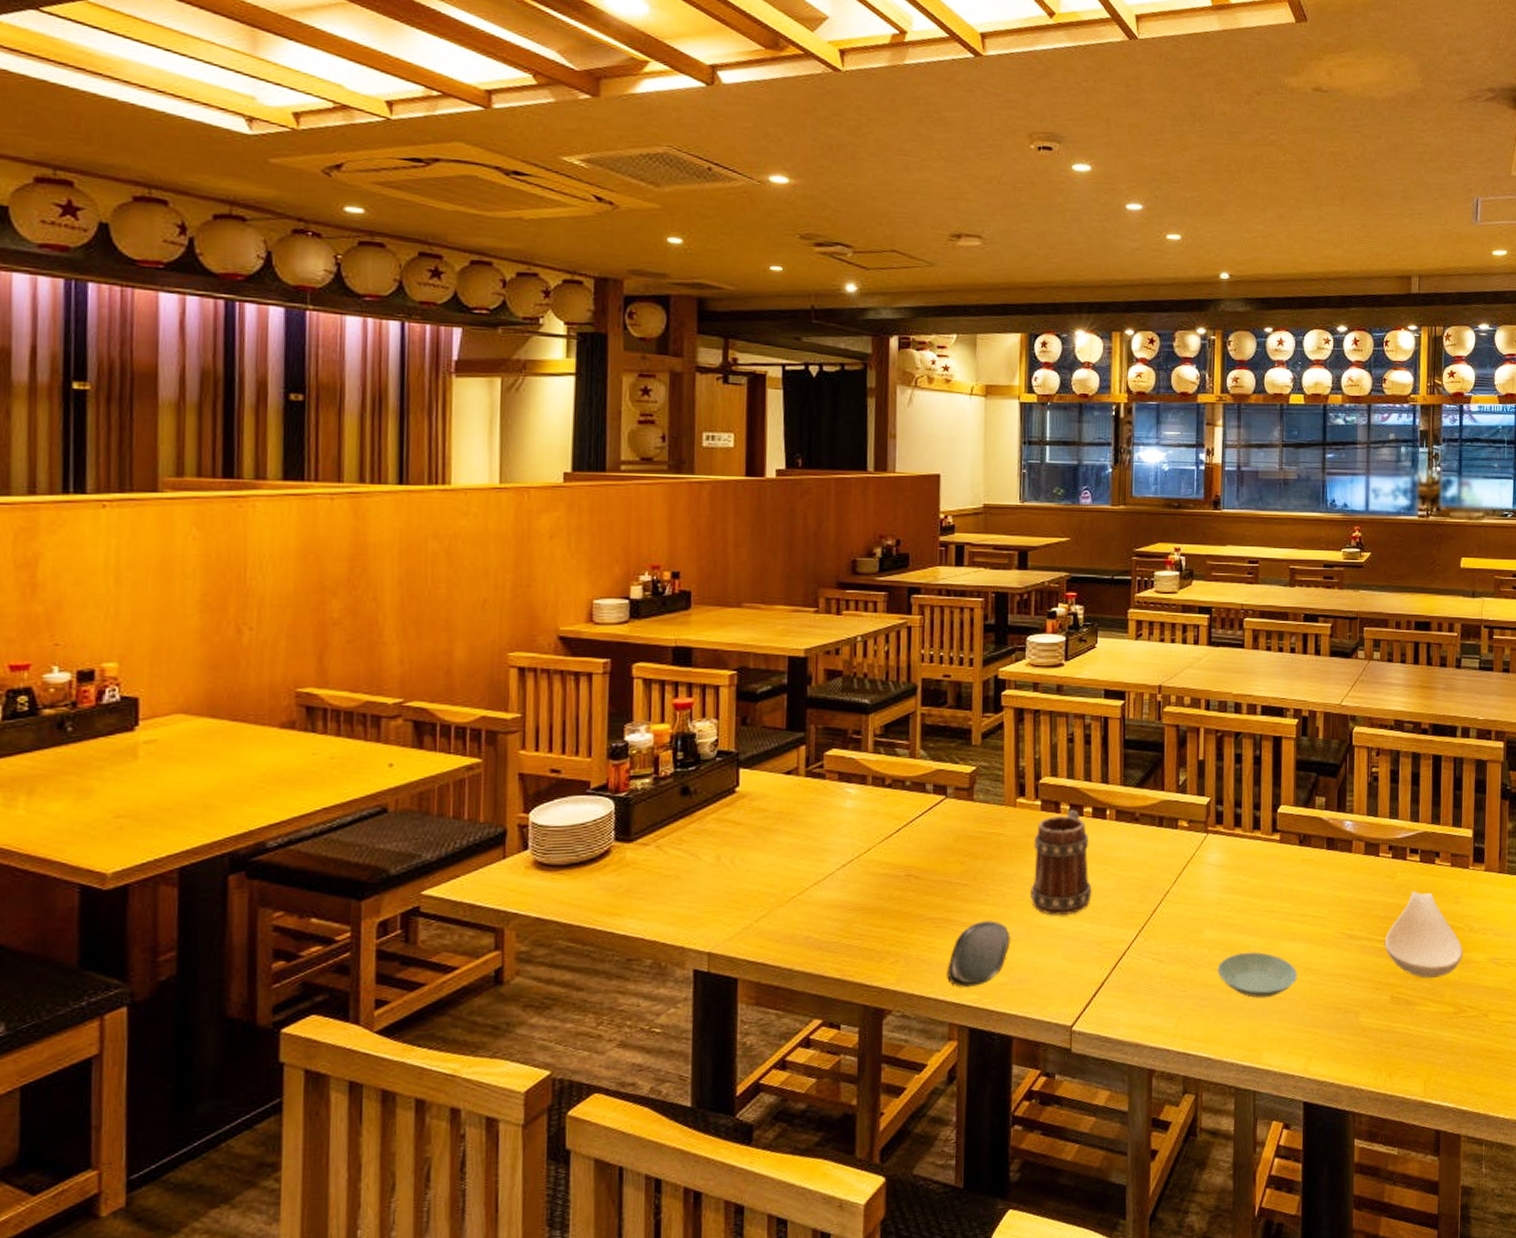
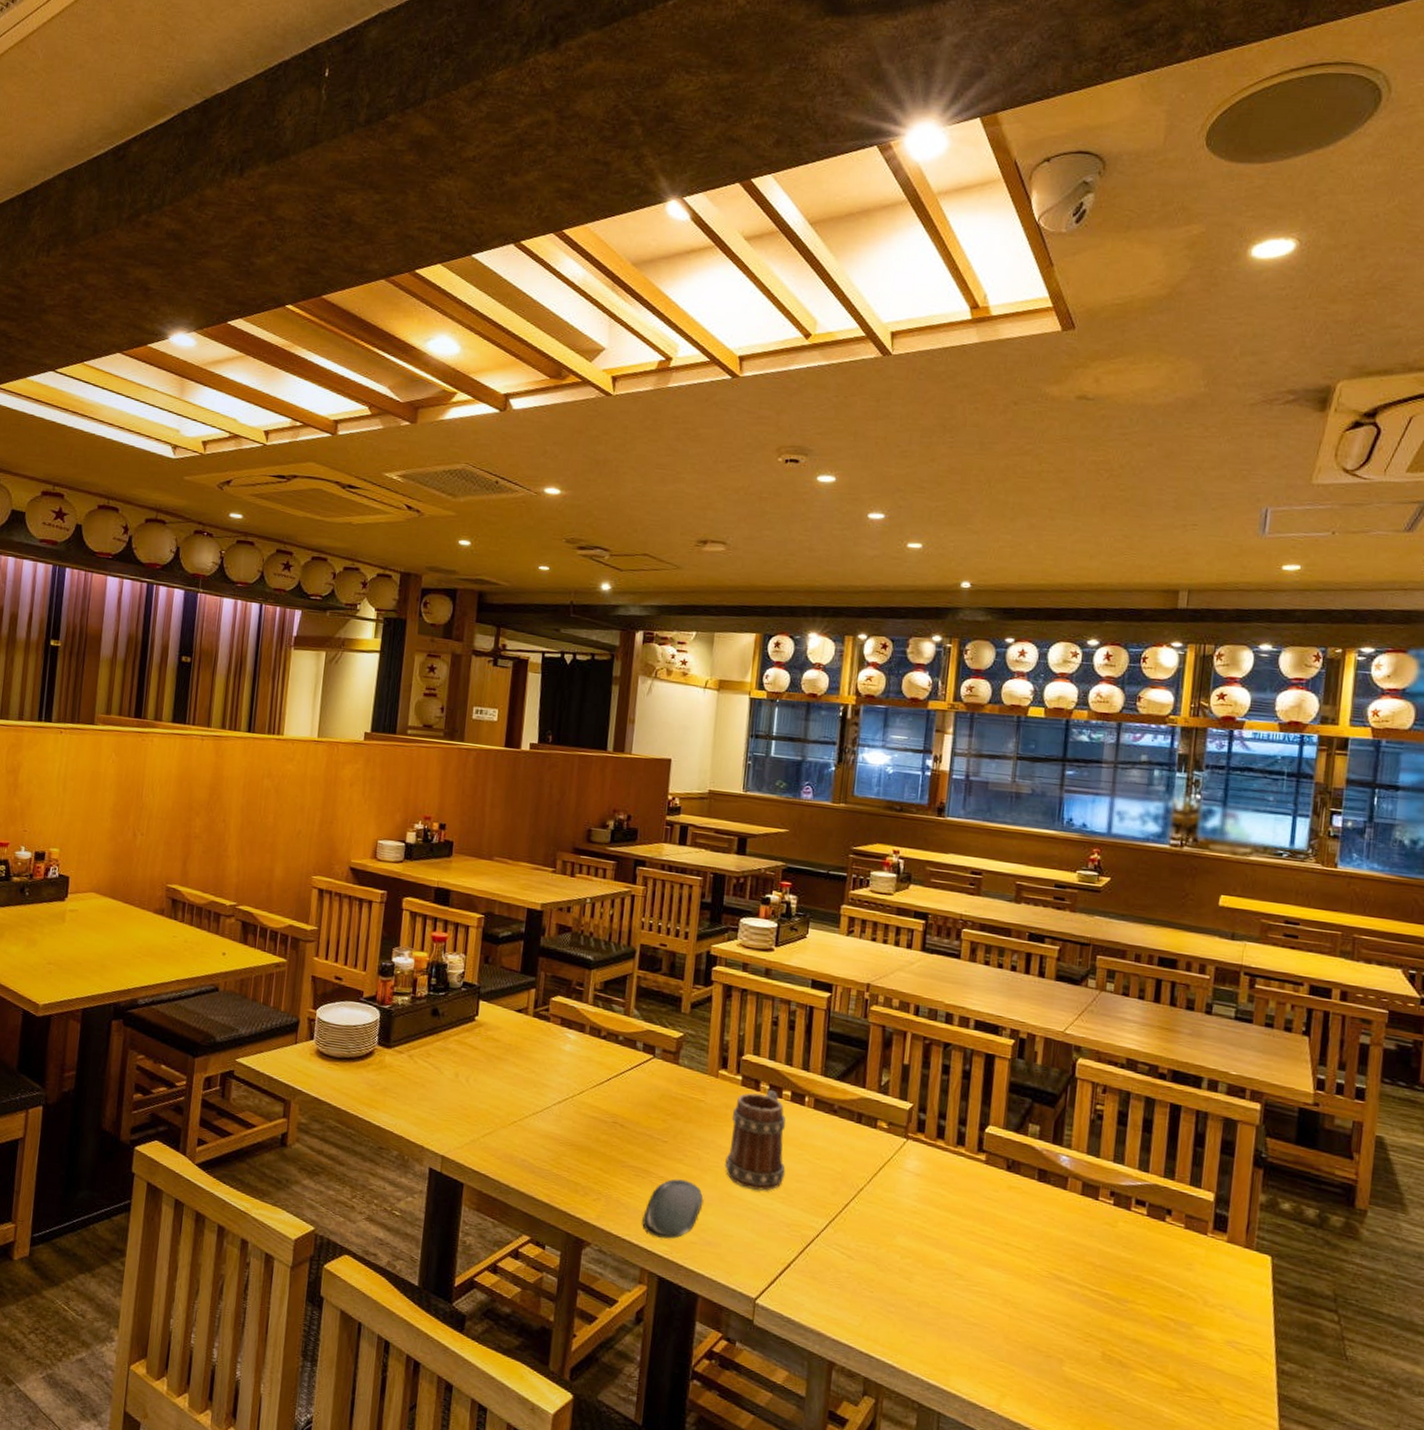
saucer: present [1217,952,1298,998] -> none [907,1267,996,1321]
spoon rest: present [1384,891,1463,978] -> none [1098,1246,1194,1346]

